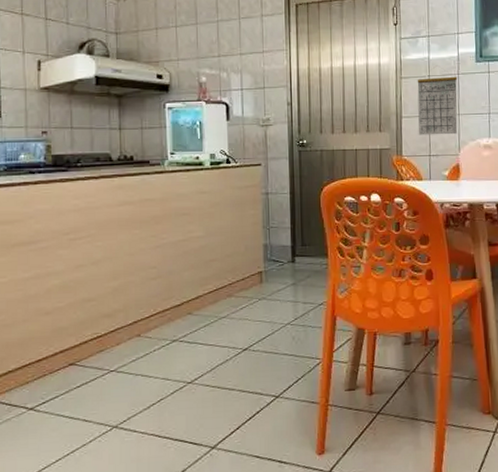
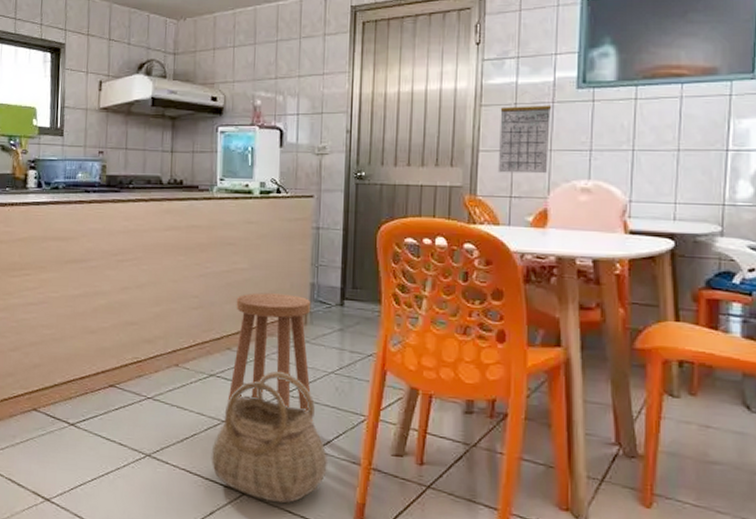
basket: none [179,329,289,452] -> present [211,371,327,504]
stool: none [189,256,275,383] -> present [224,293,314,423]

